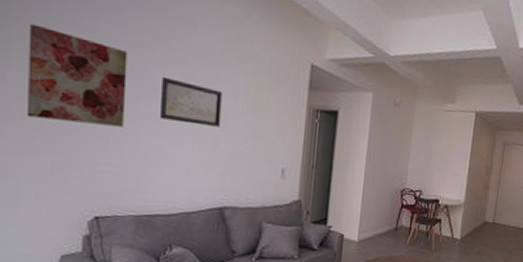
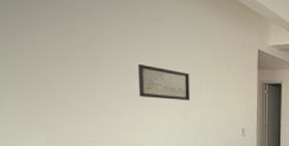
wall art: present [26,24,128,127] -> none [13,24,109,105]

